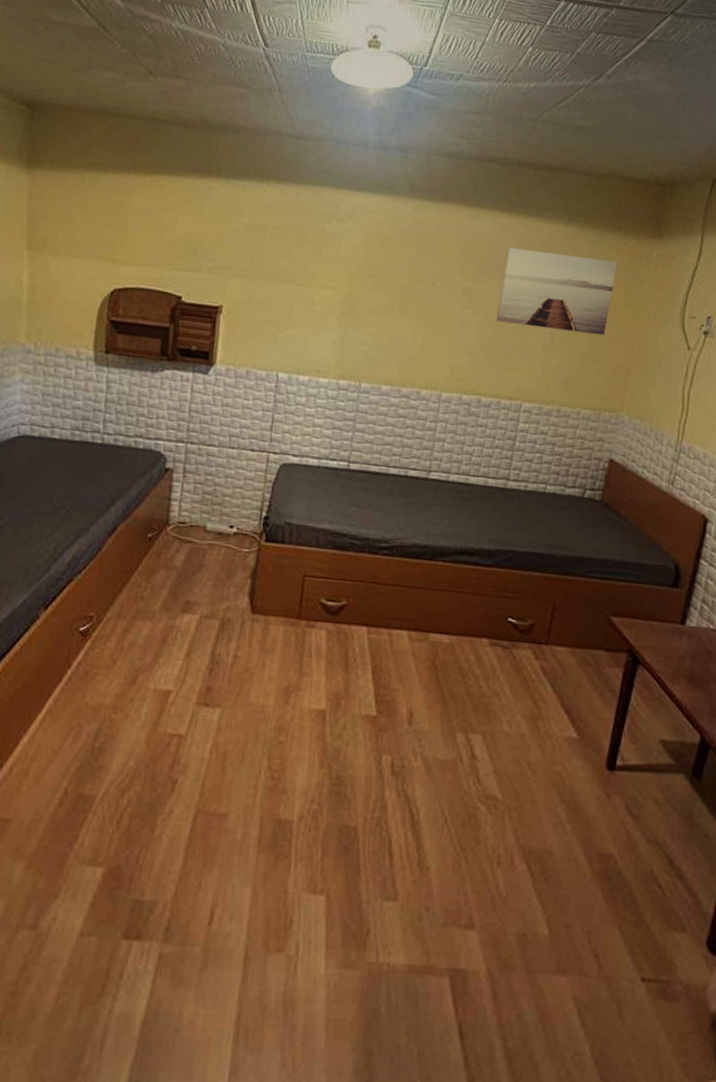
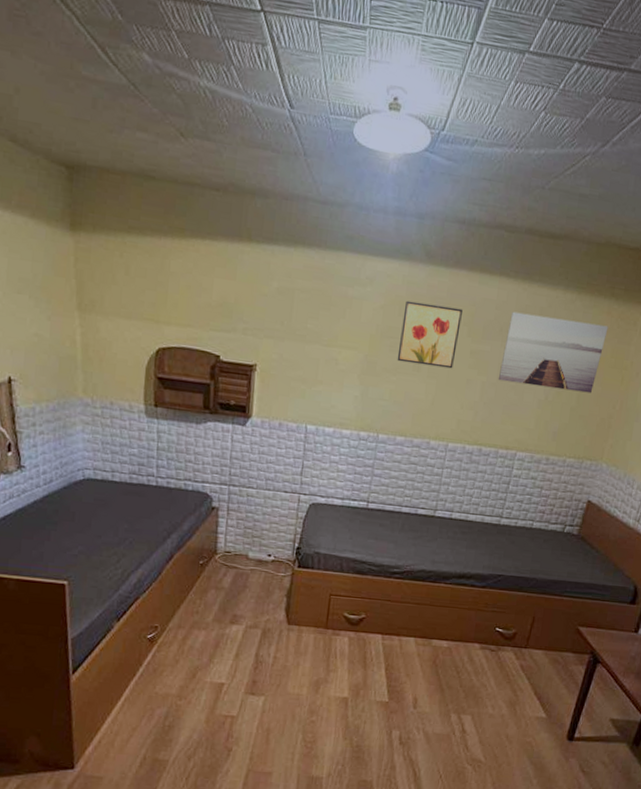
wall art: none [381,236,453,310] -> present [397,300,463,369]

